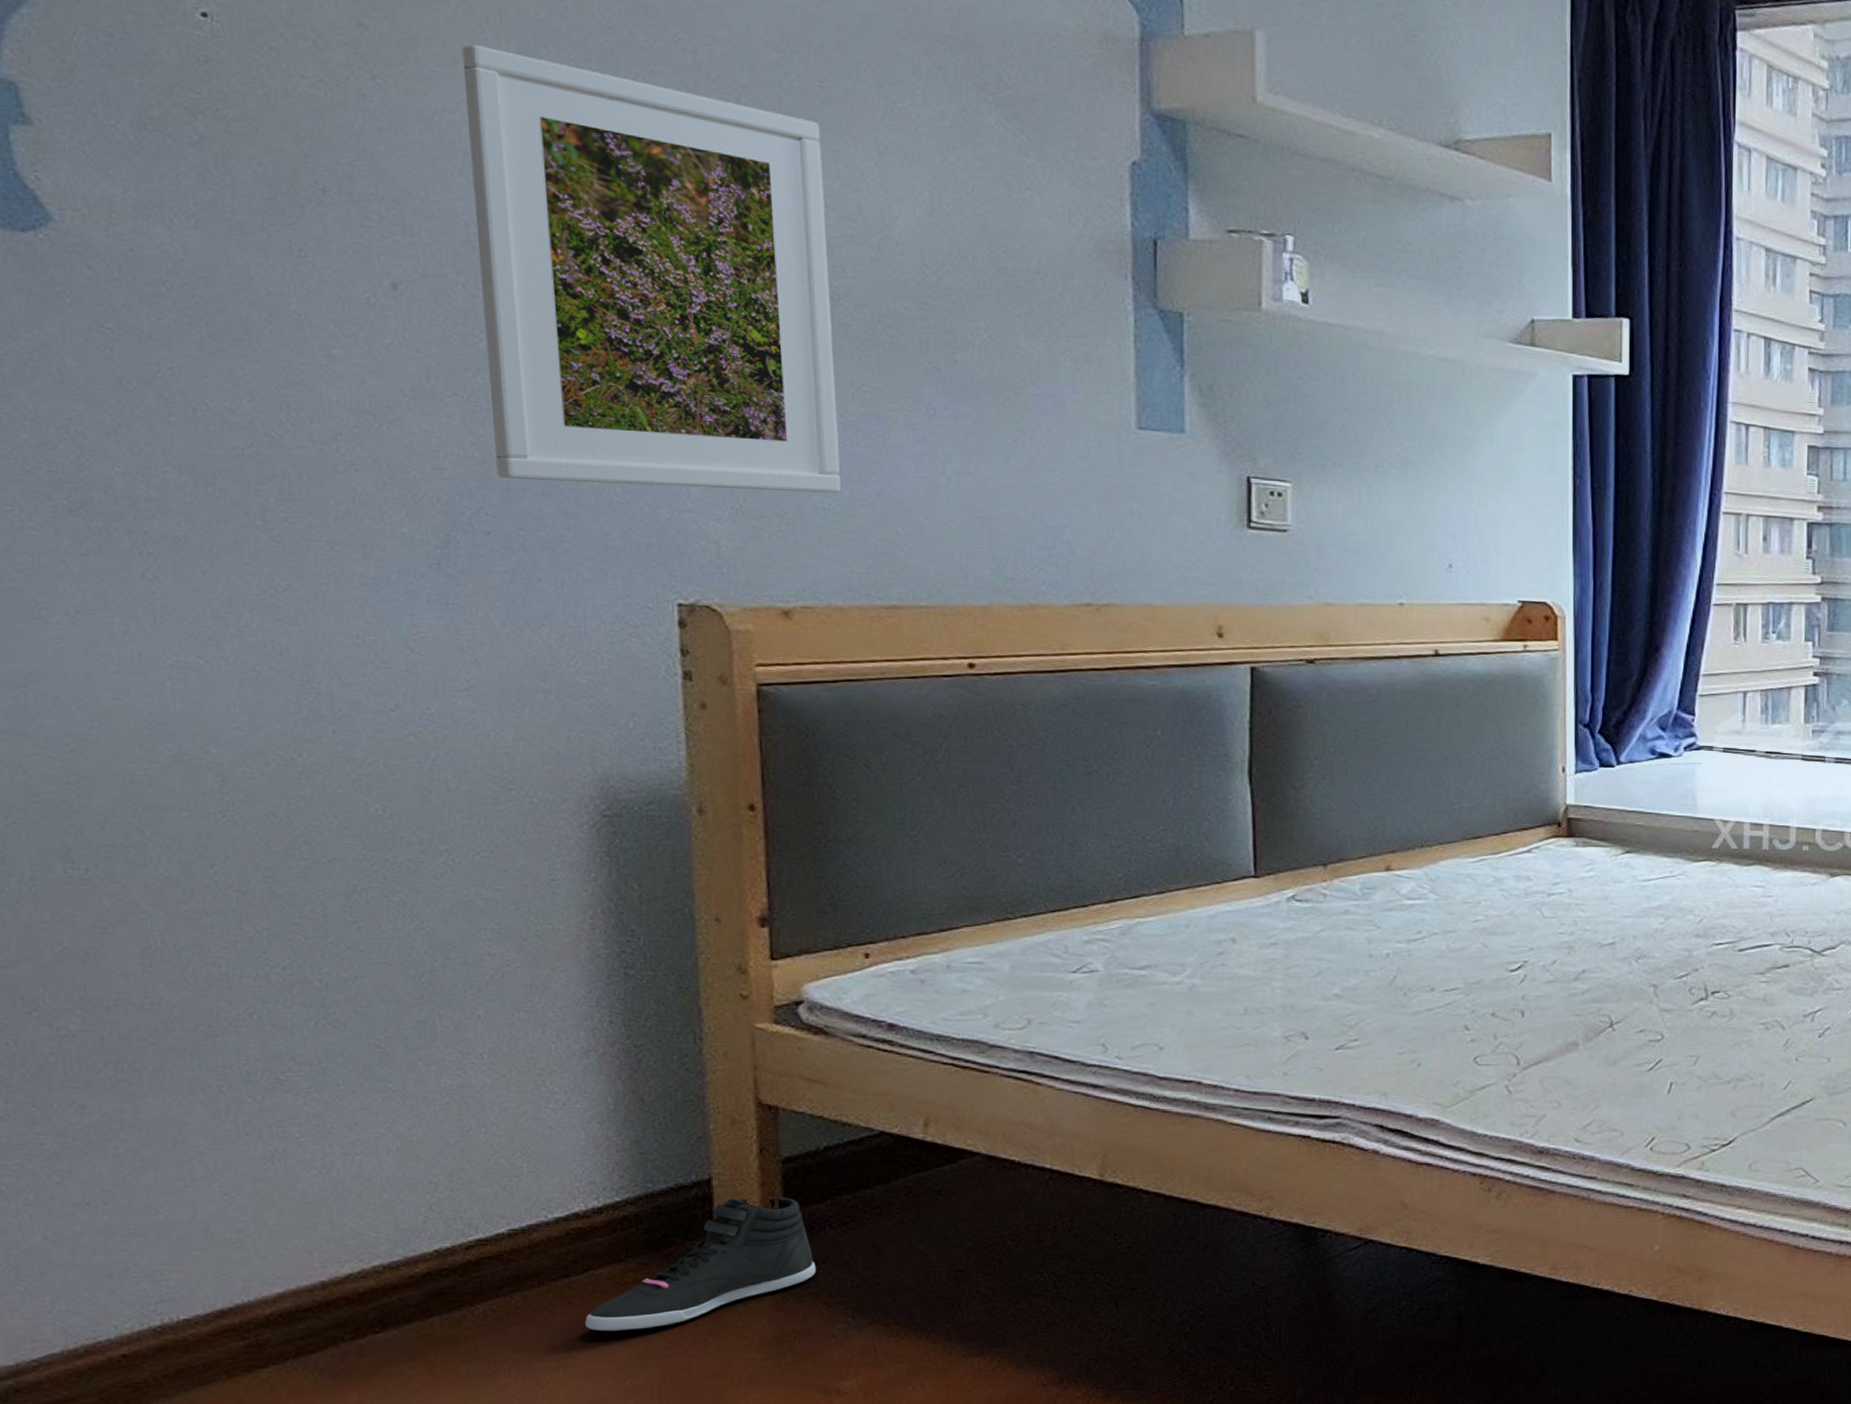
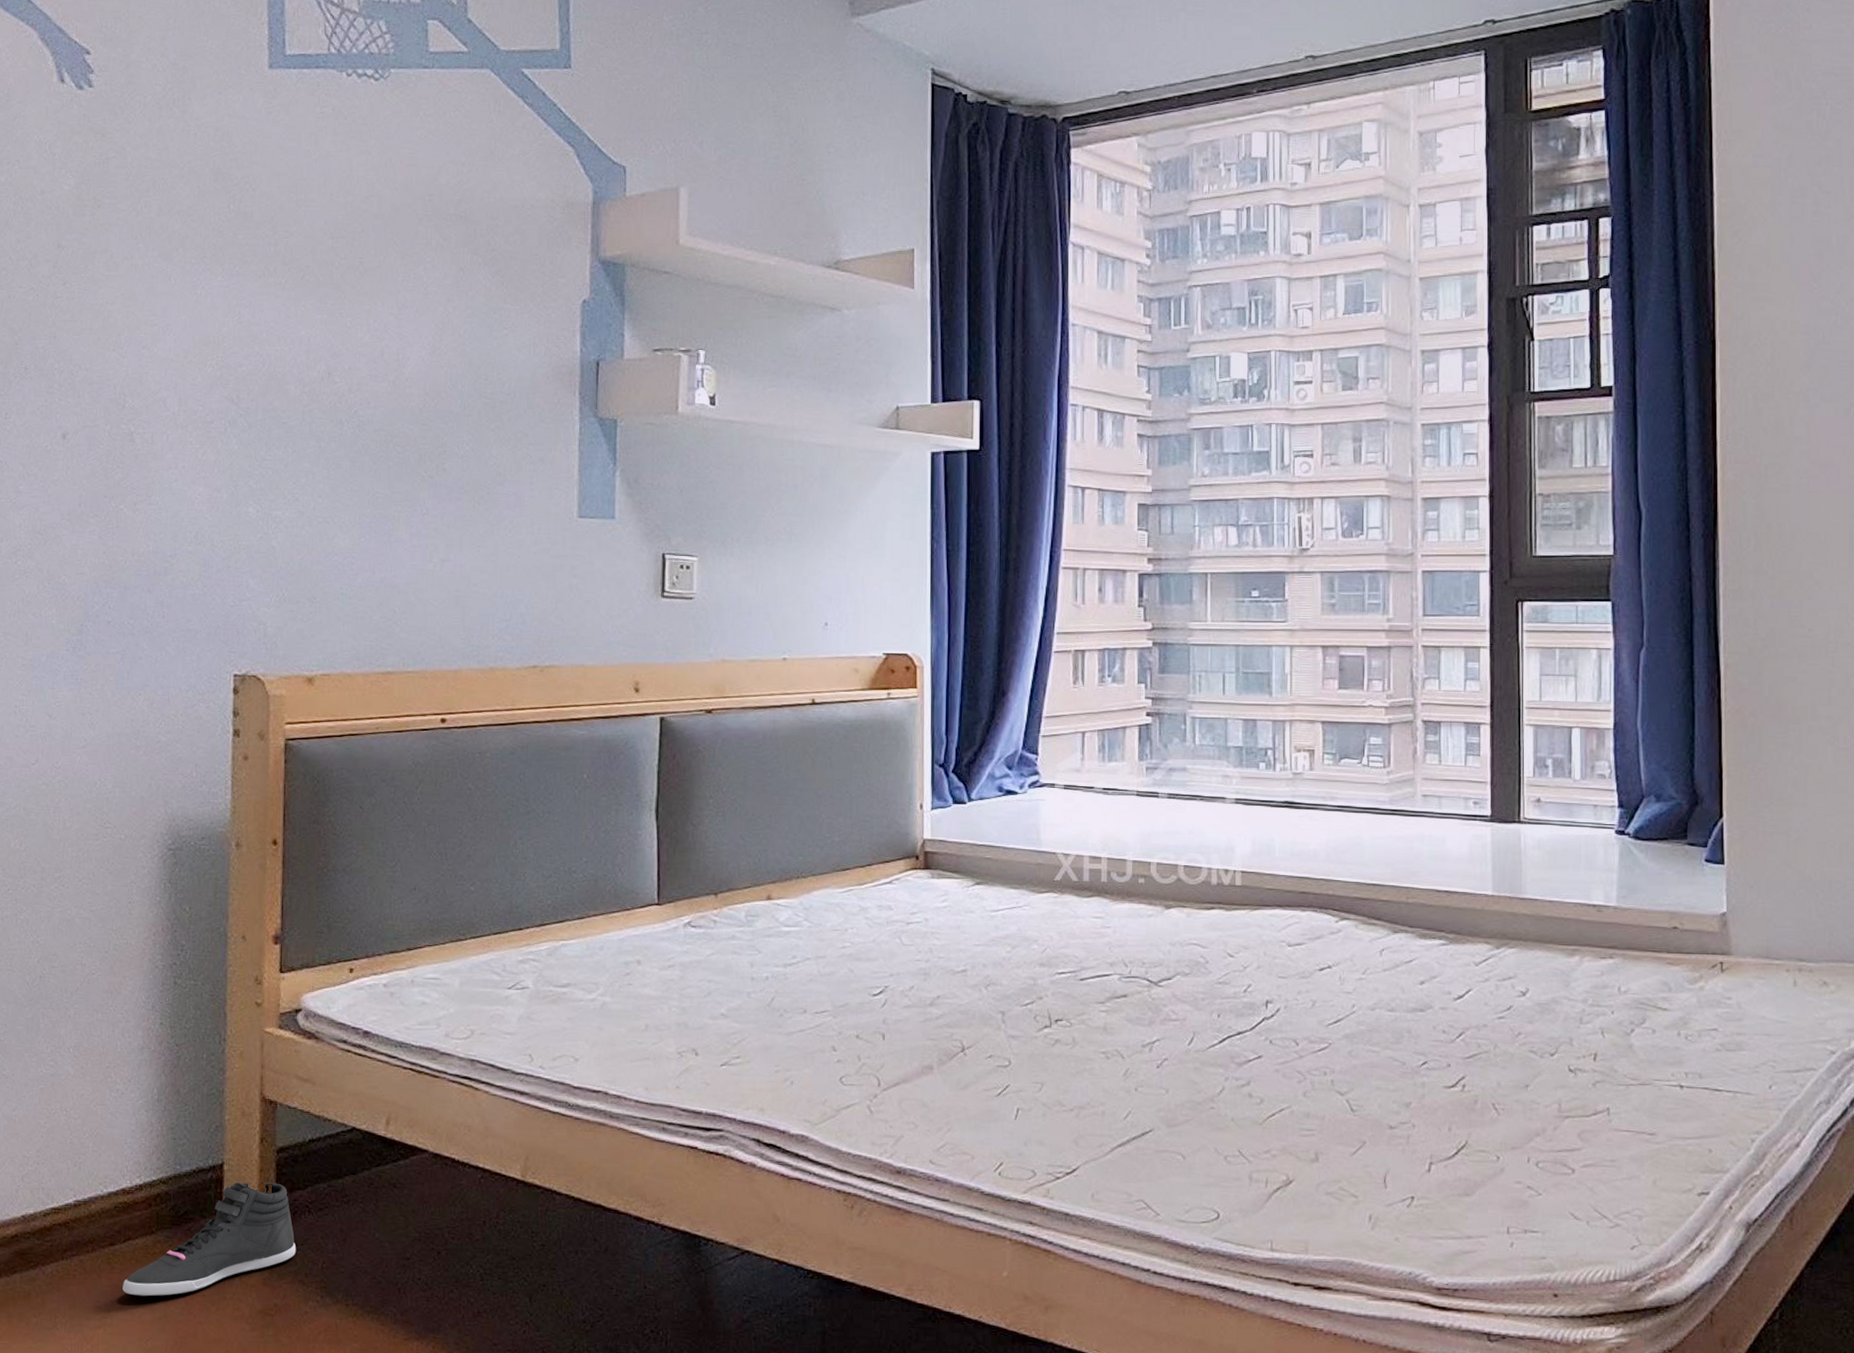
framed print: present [461,44,841,493] -> none [119,253,358,581]

